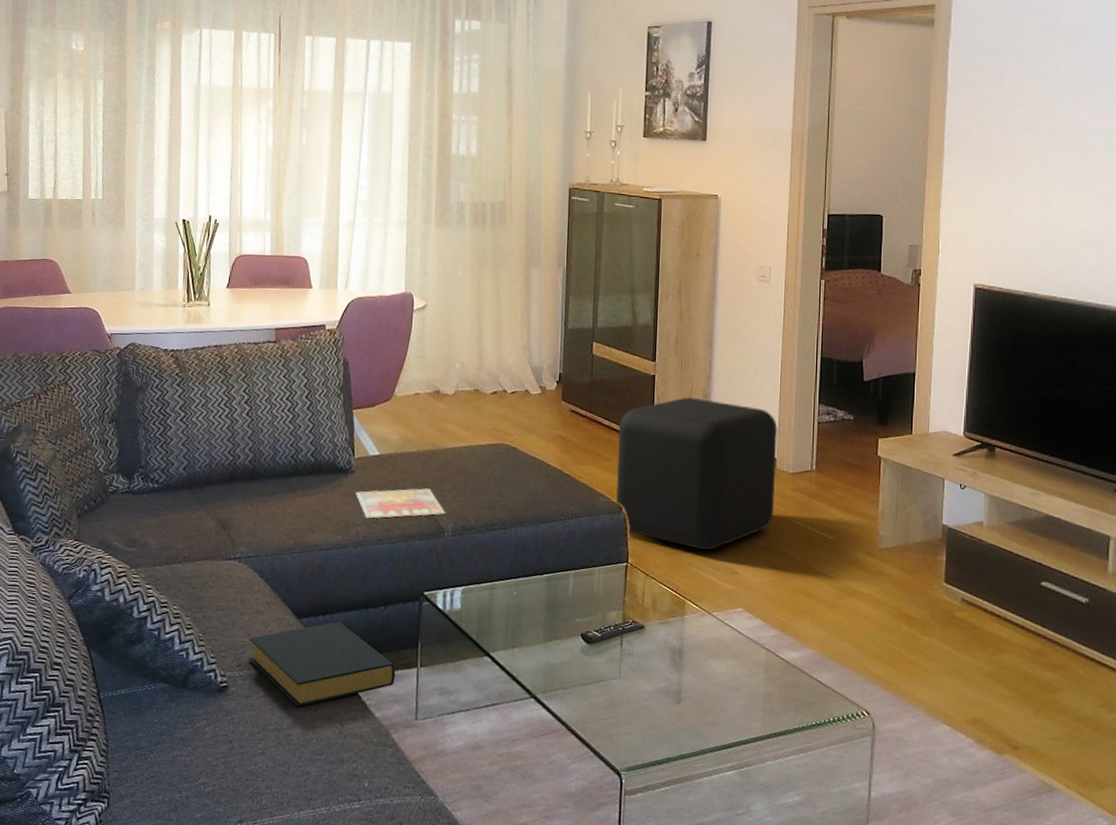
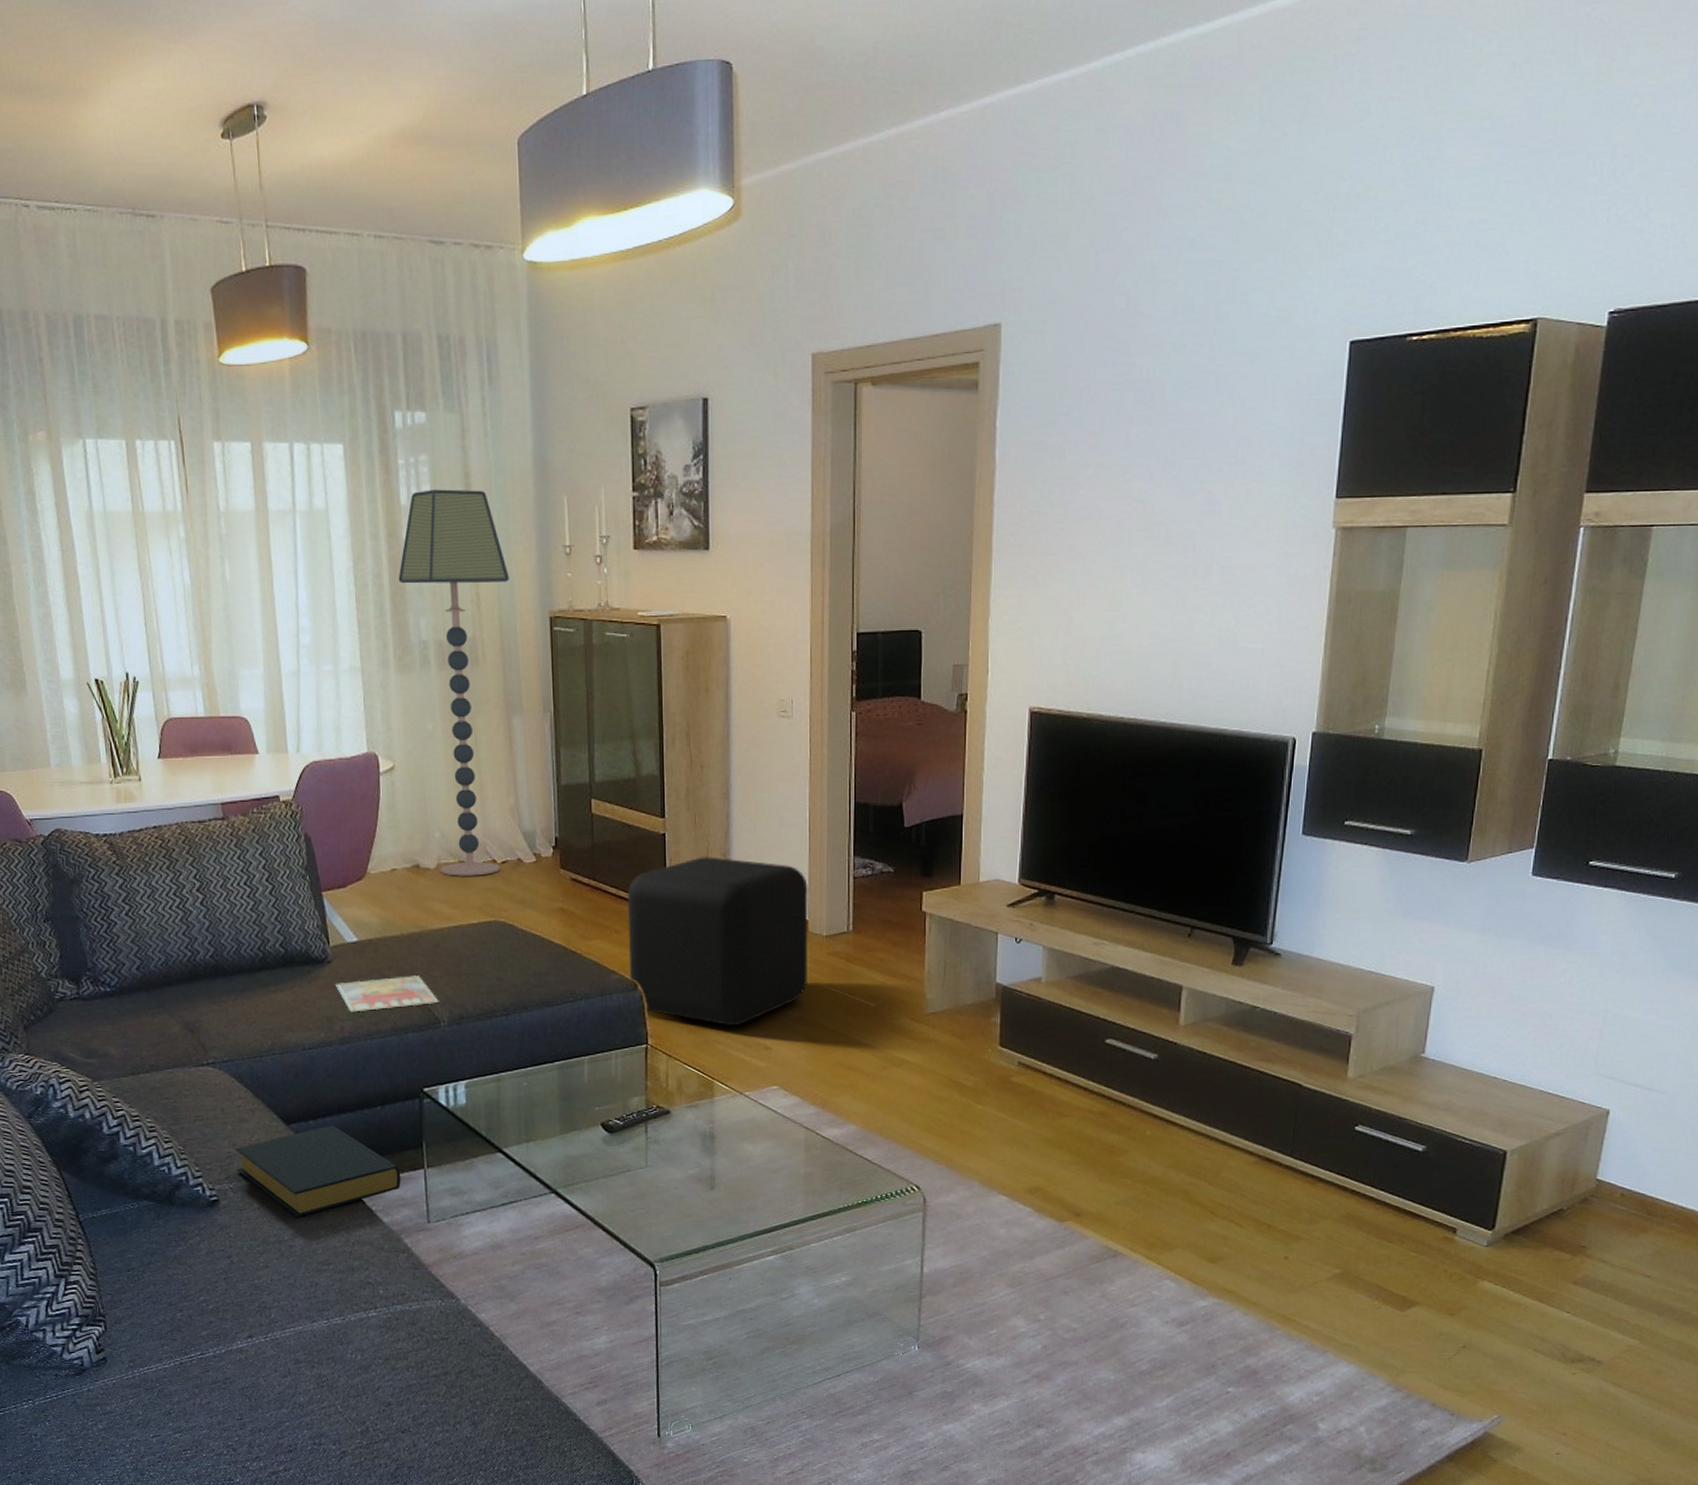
floor lamp: none [445,81,538,403] -> present [398,489,509,876]

